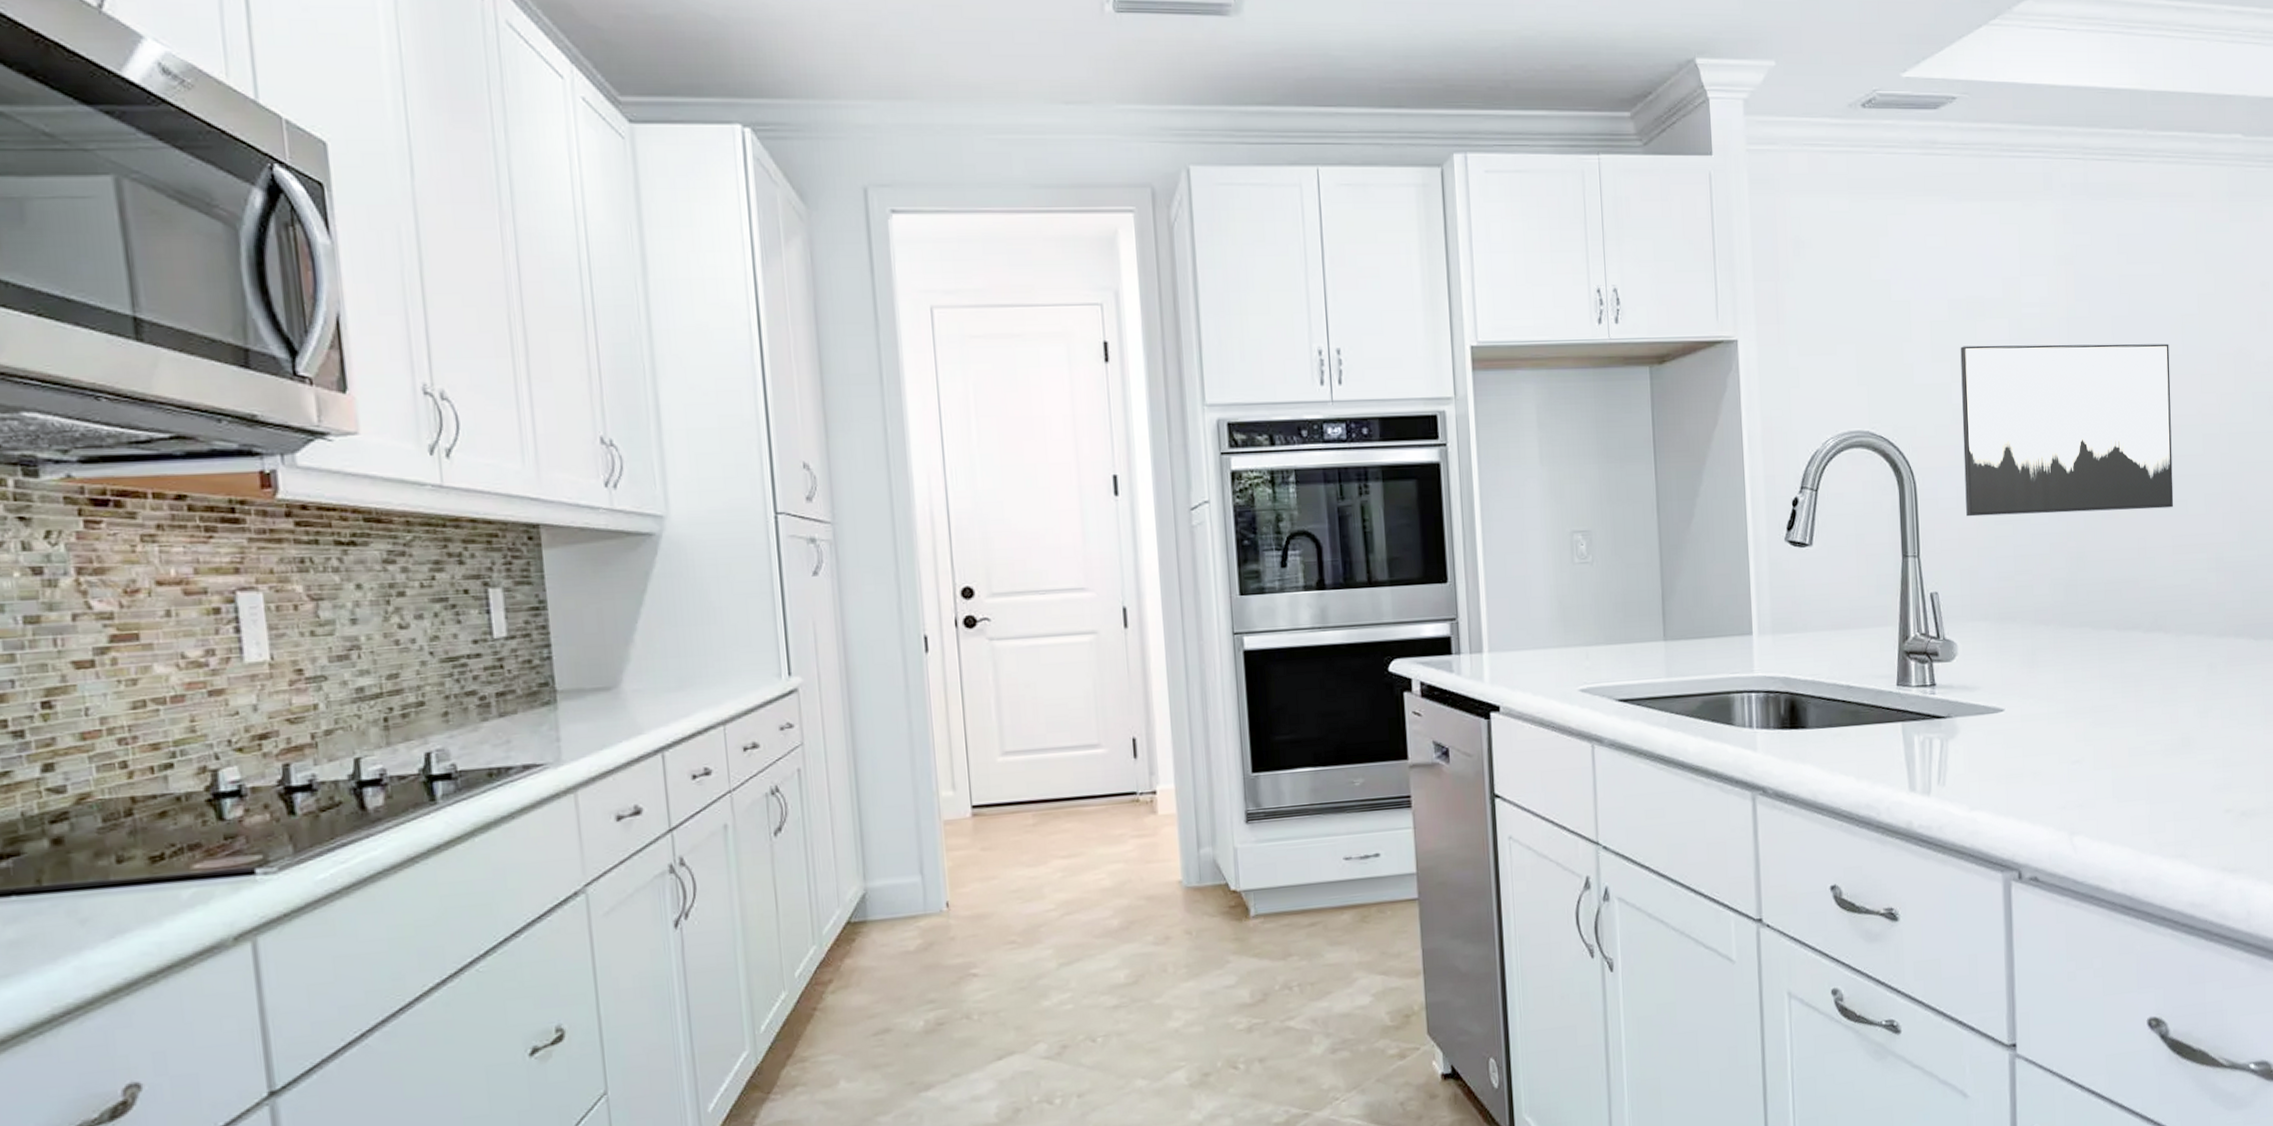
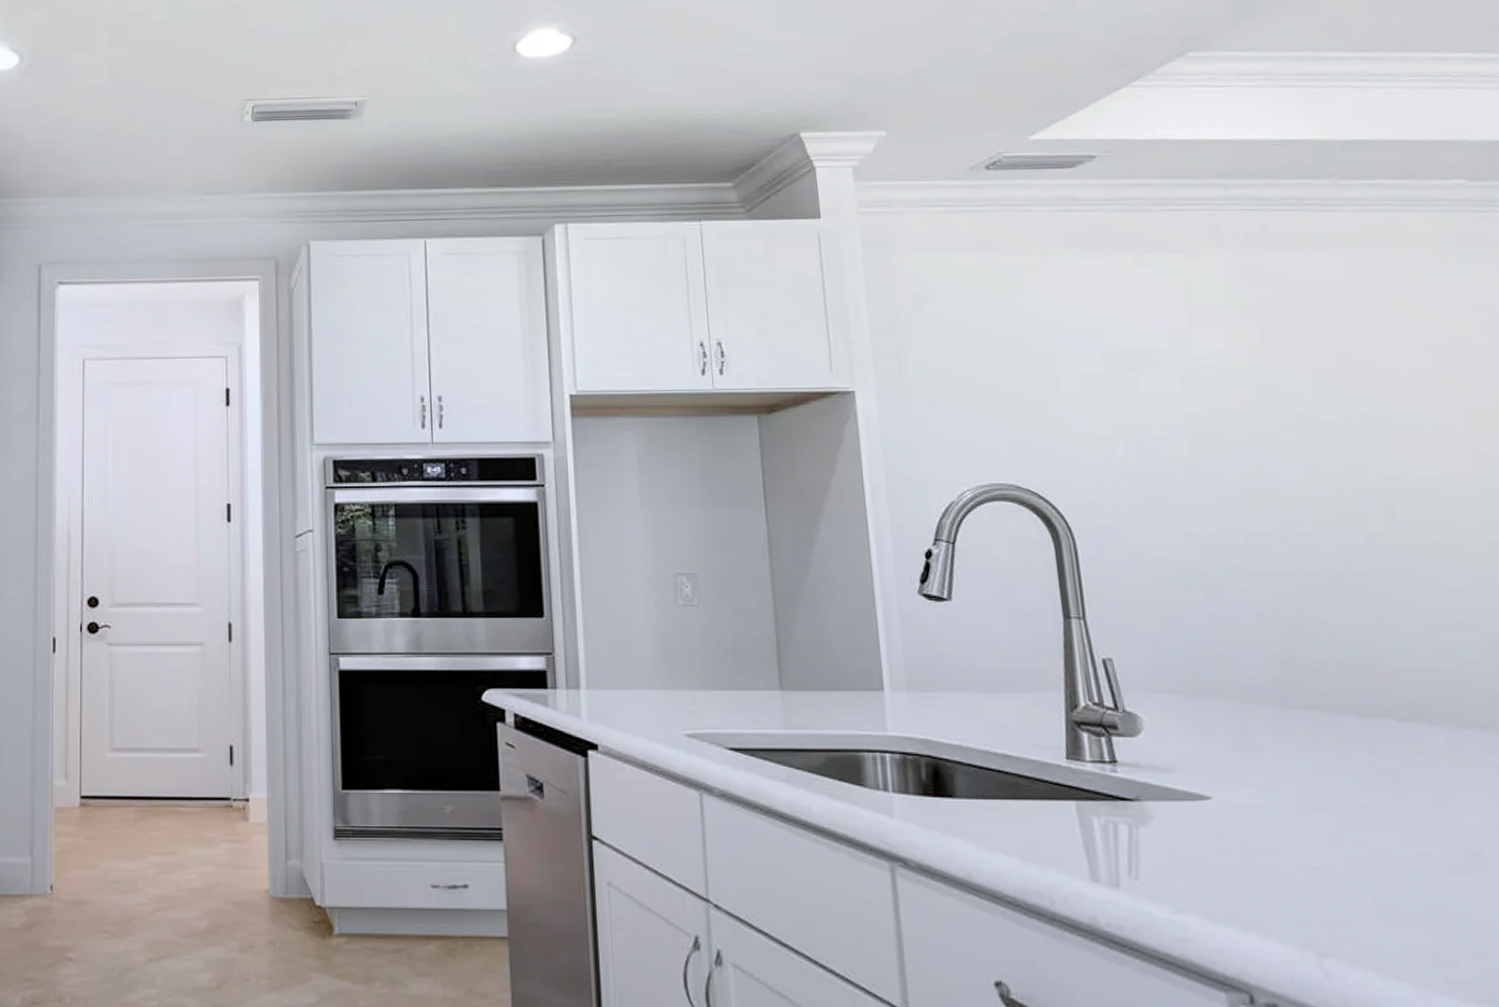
wall art: present [1960,343,2174,517] -> none [1120,398,1424,580]

